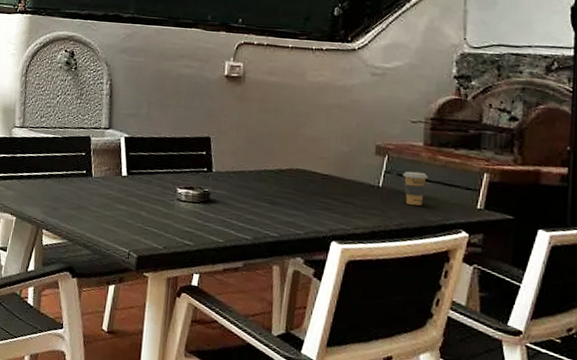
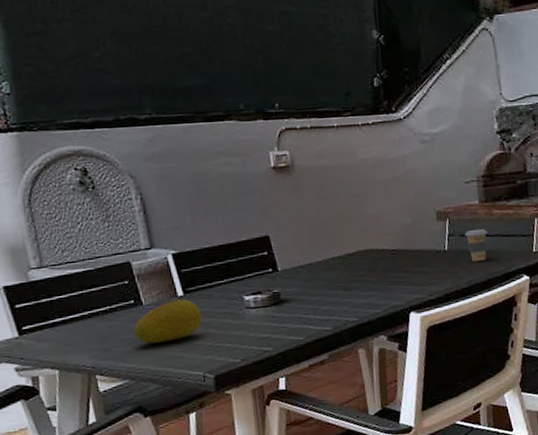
fruit: none [79,178,138,215] -> present [133,299,202,344]

